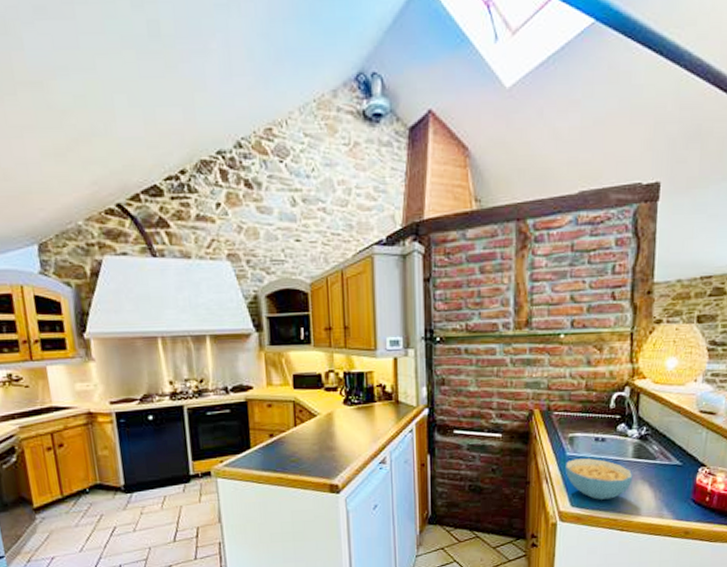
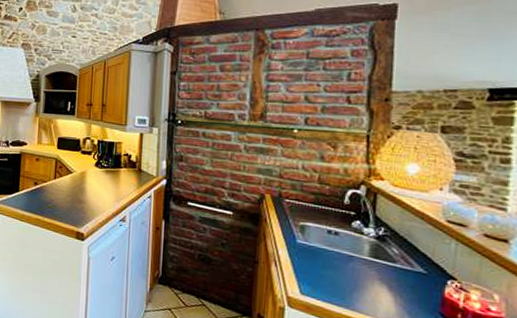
cereal bowl: present [564,458,633,500] -> none [295,247,369,295]

